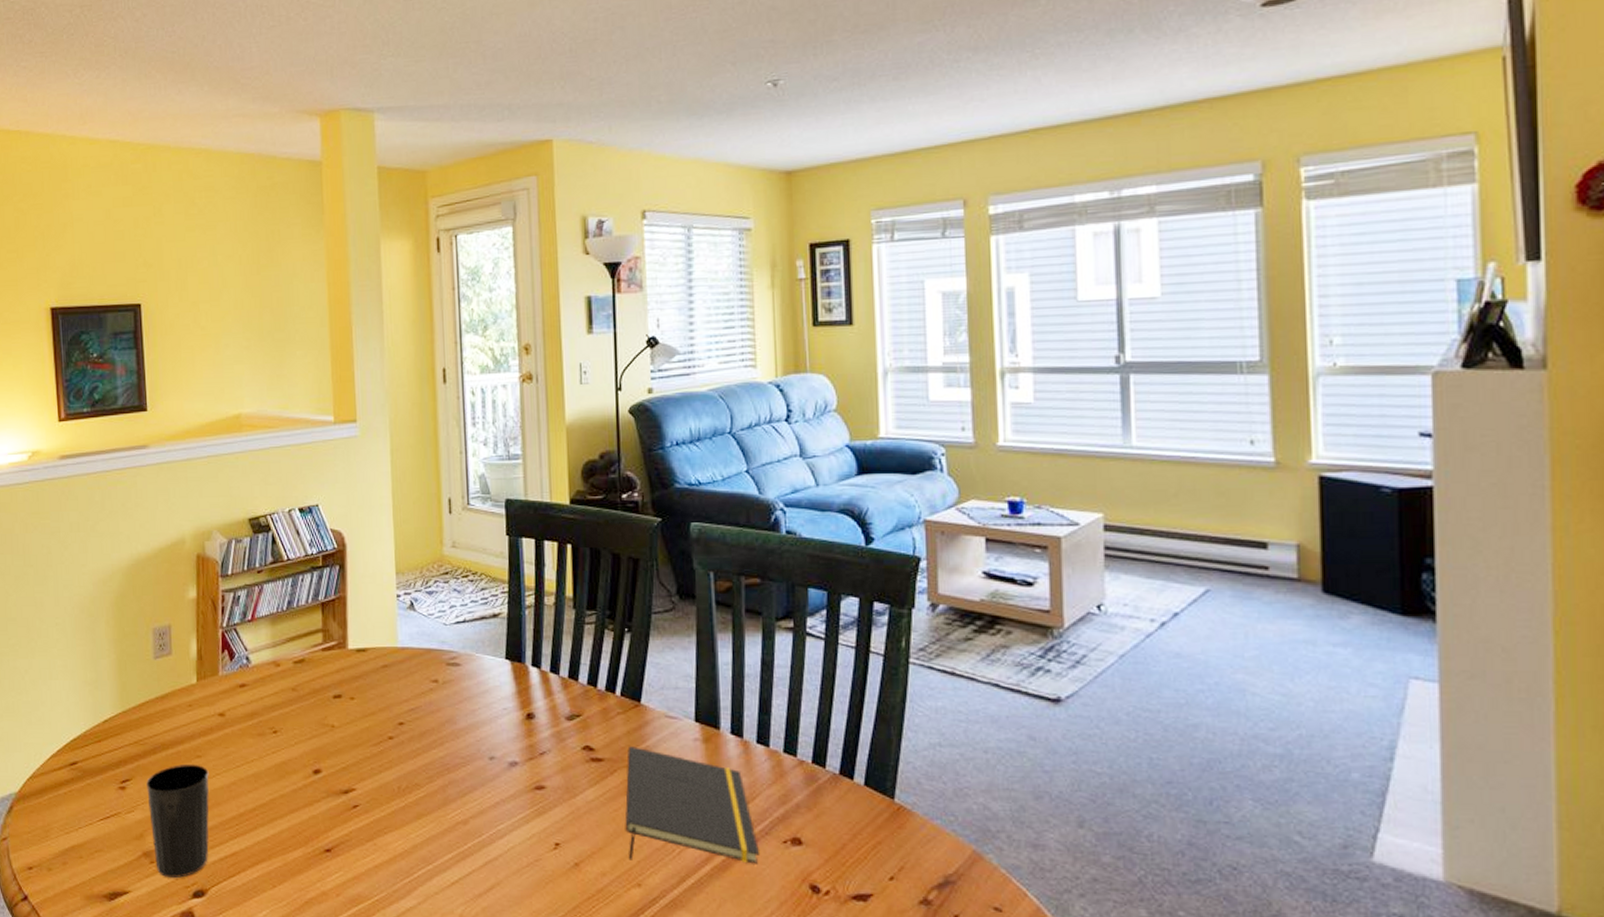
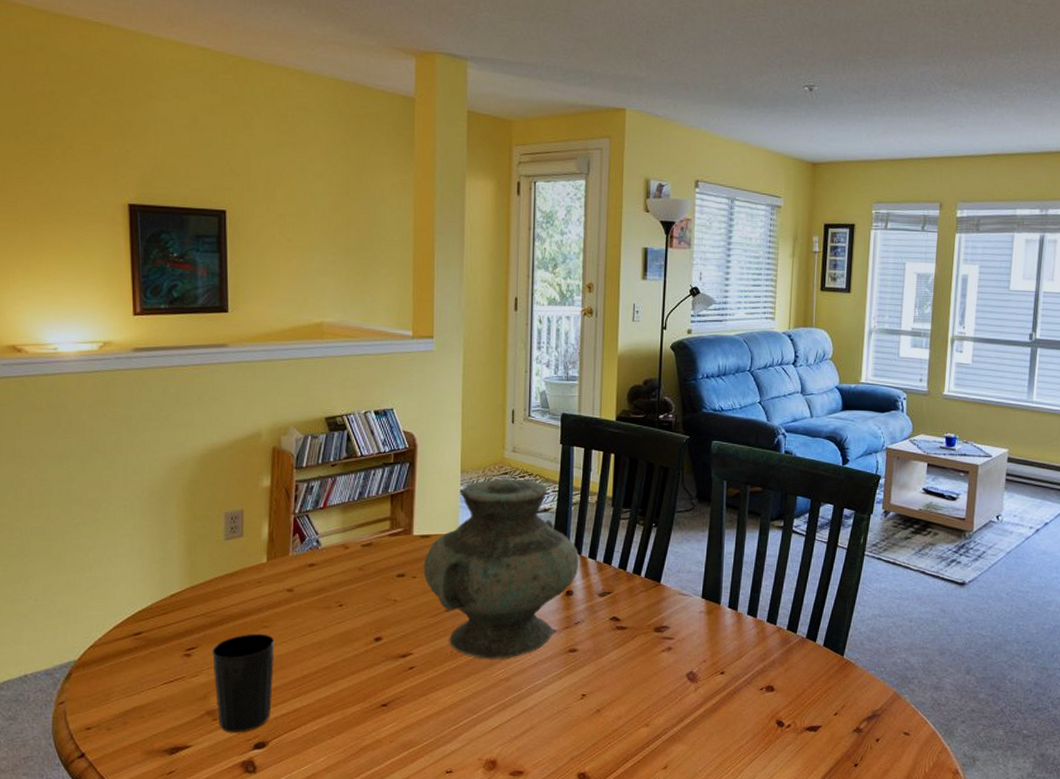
vase: none [361,579,540,797] -> present [423,478,580,659]
notepad: present [625,746,759,864] -> none [639,617,742,706]

